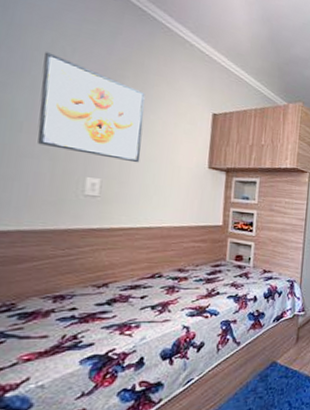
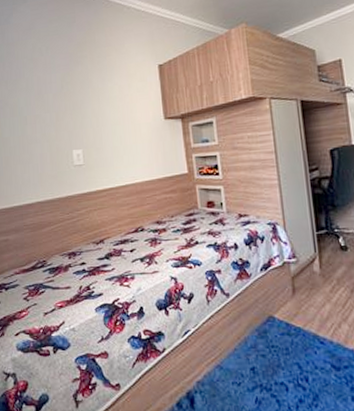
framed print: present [37,52,146,163] -> none [30,56,108,131]

